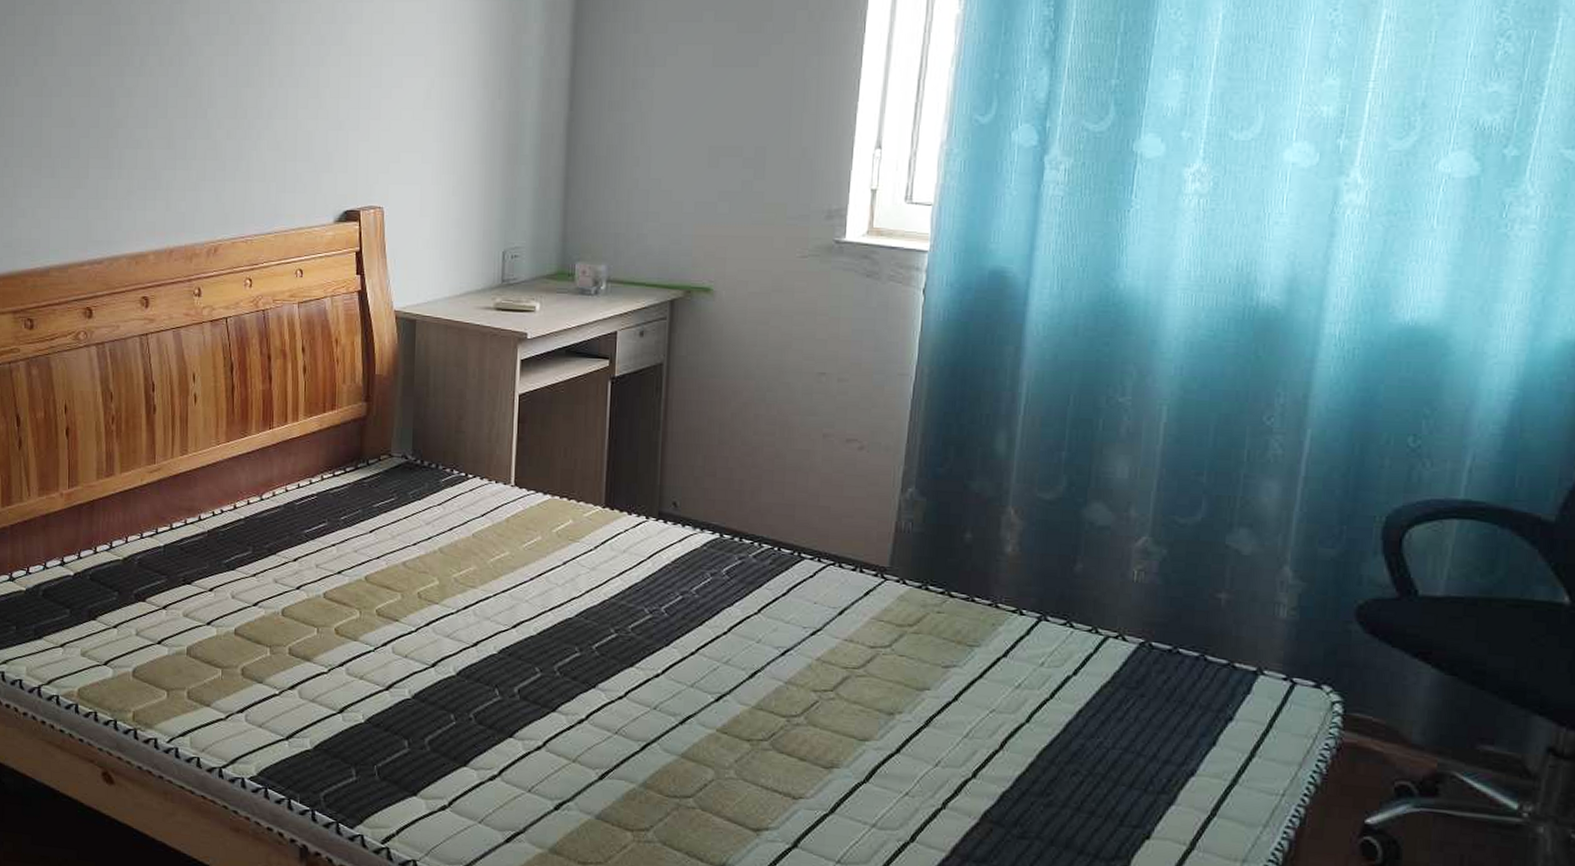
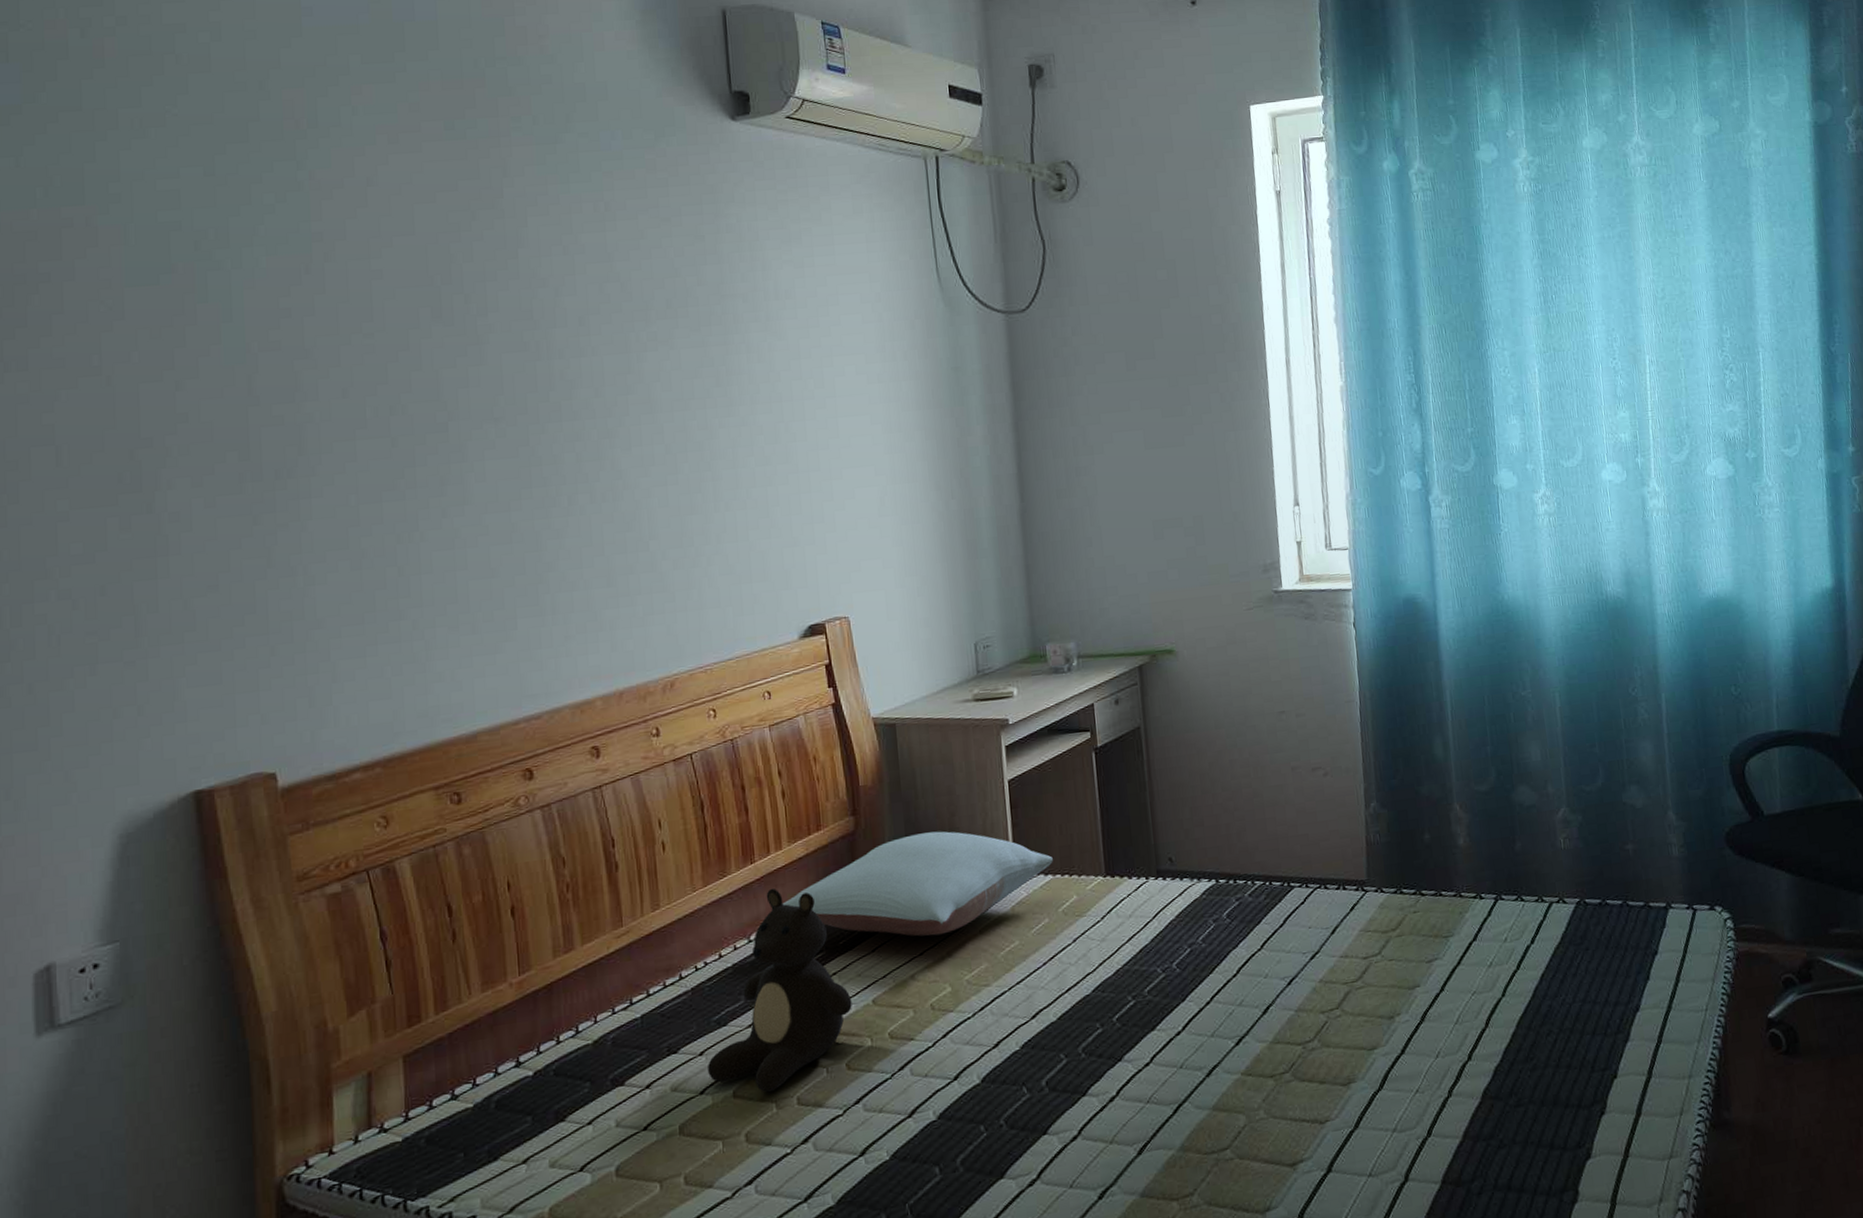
teddy bear: none [214,455,346,638] -> present [707,888,852,1093]
pillow: none [293,430,554,531] -> present [782,831,1053,937]

